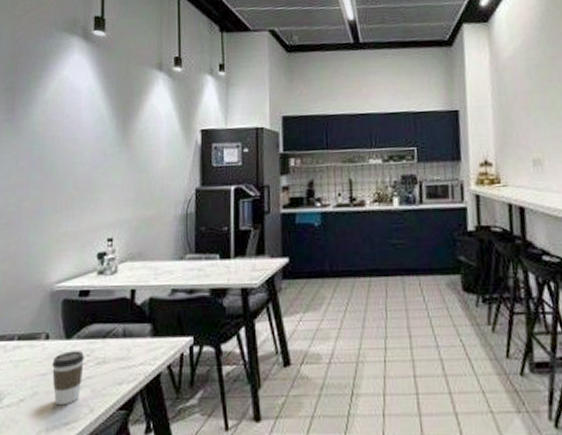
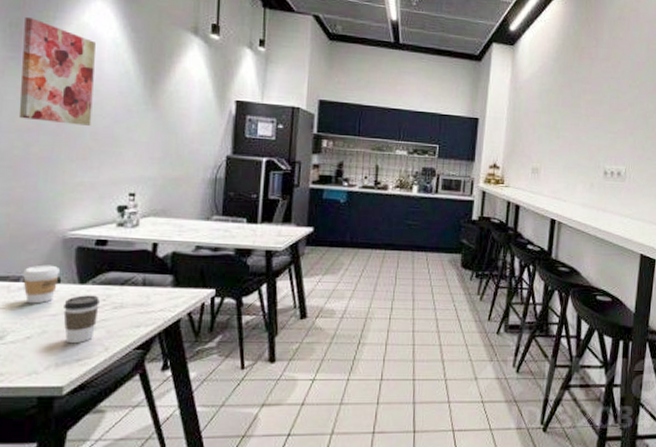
wall art: none [12,79,74,176] -> present [18,16,96,126]
coffee cup: none [16,320,48,364] -> present [22,264,60,304]

